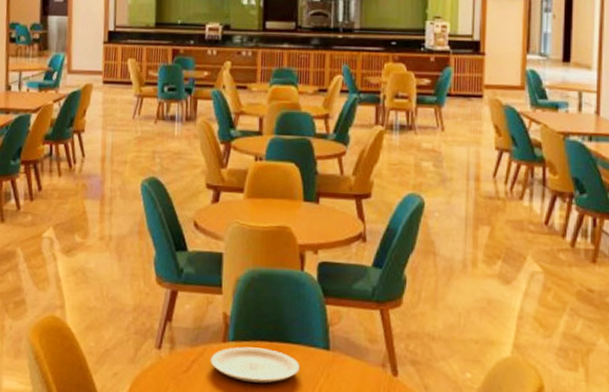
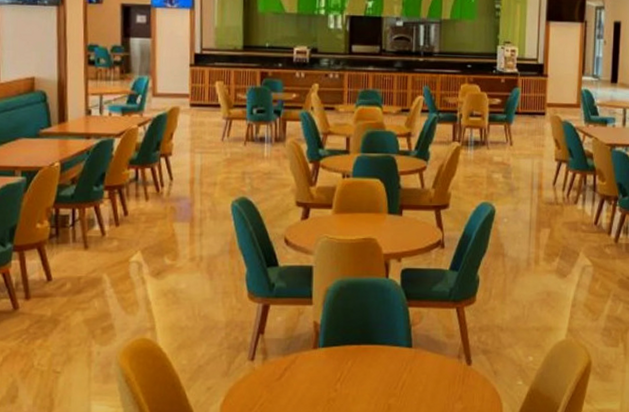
plate: present [210,346,301,384] -> none [301,351,386,383]

